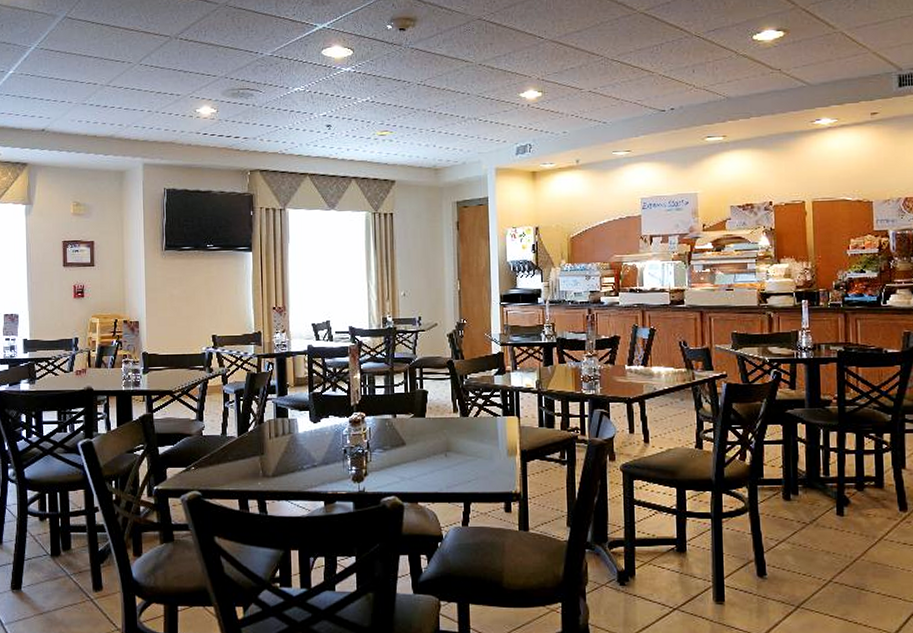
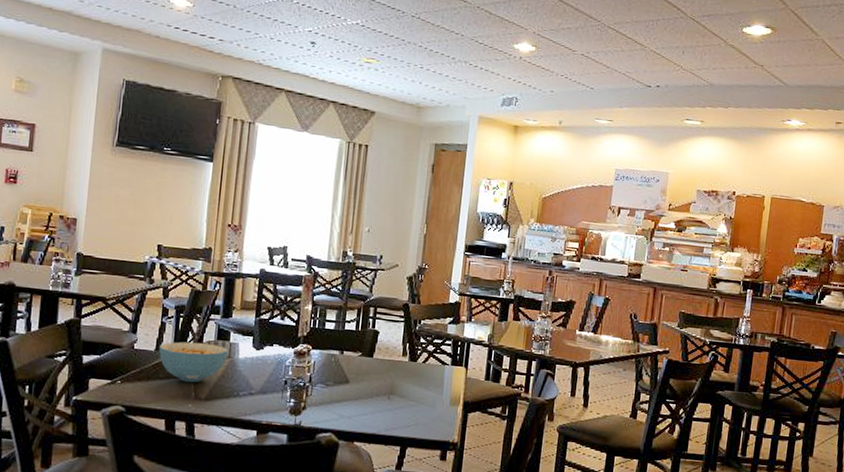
cereal bowl: none [225,423,288,462] -> present [159,341,228,383]

